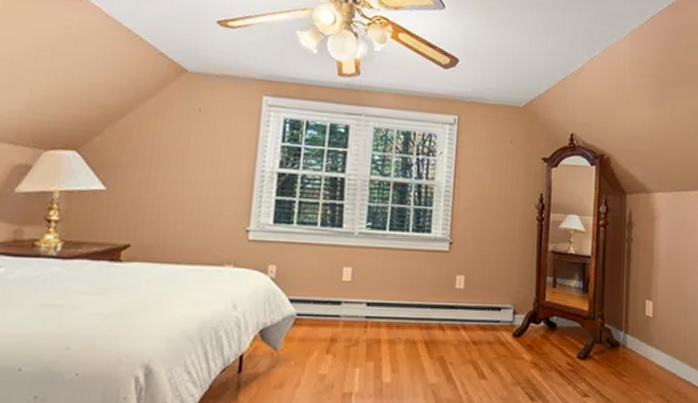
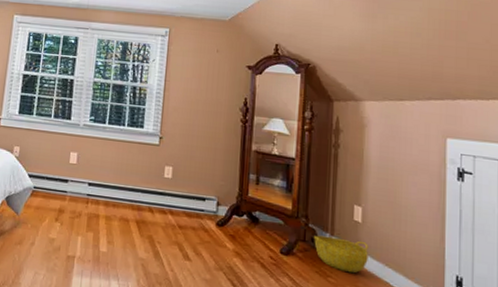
basket: none [609,334,659,370] -> present [314,235,369,274]

